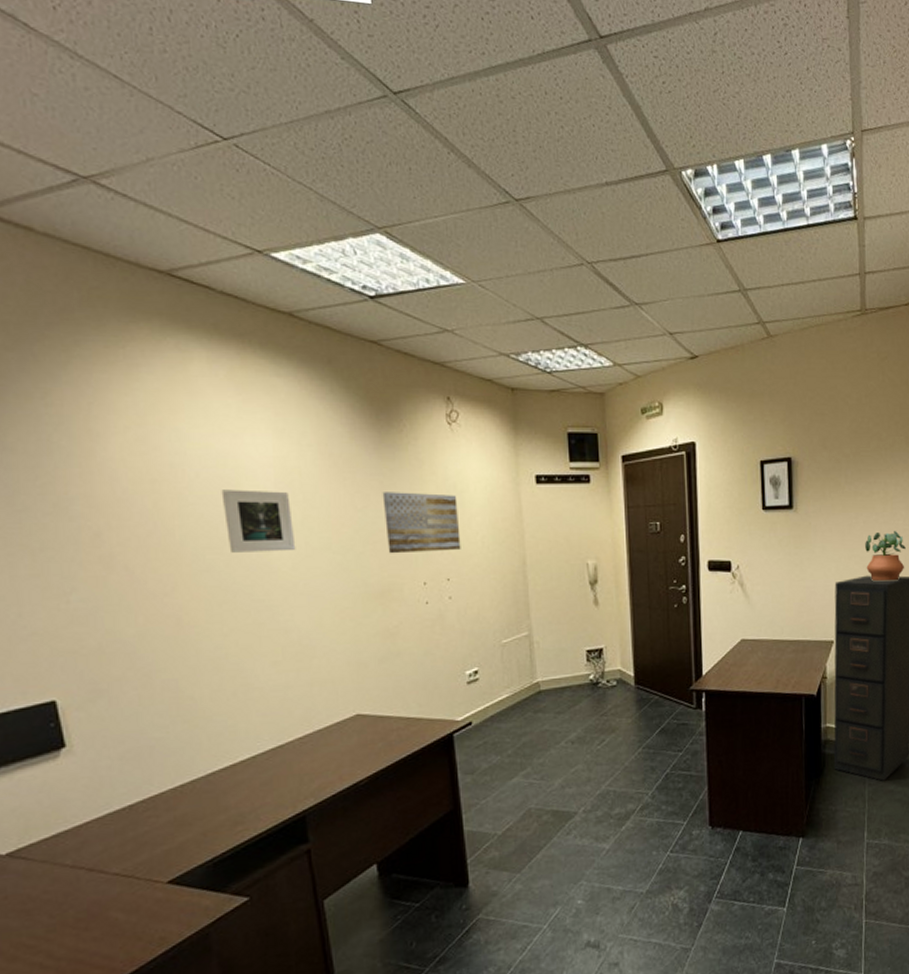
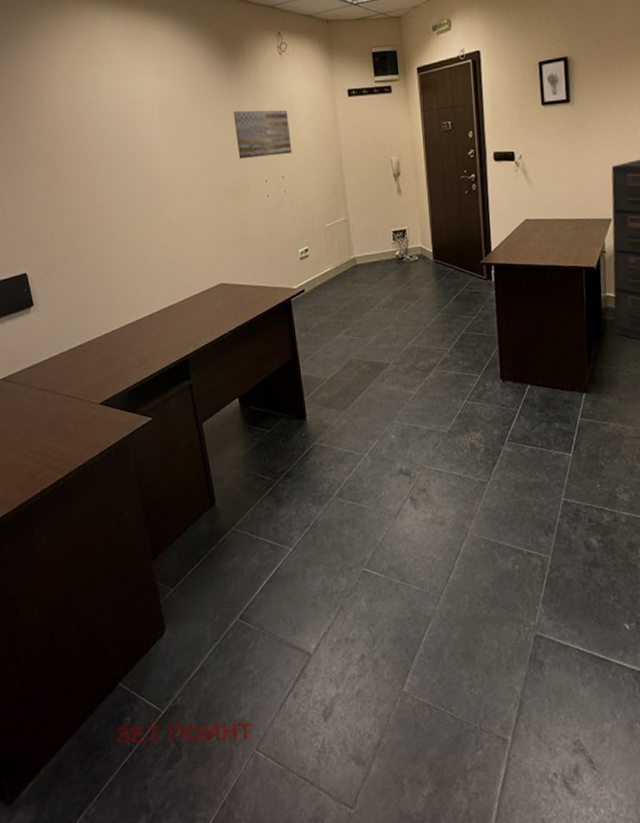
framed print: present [221,489,296,553] -> none [123,116,174,164]

